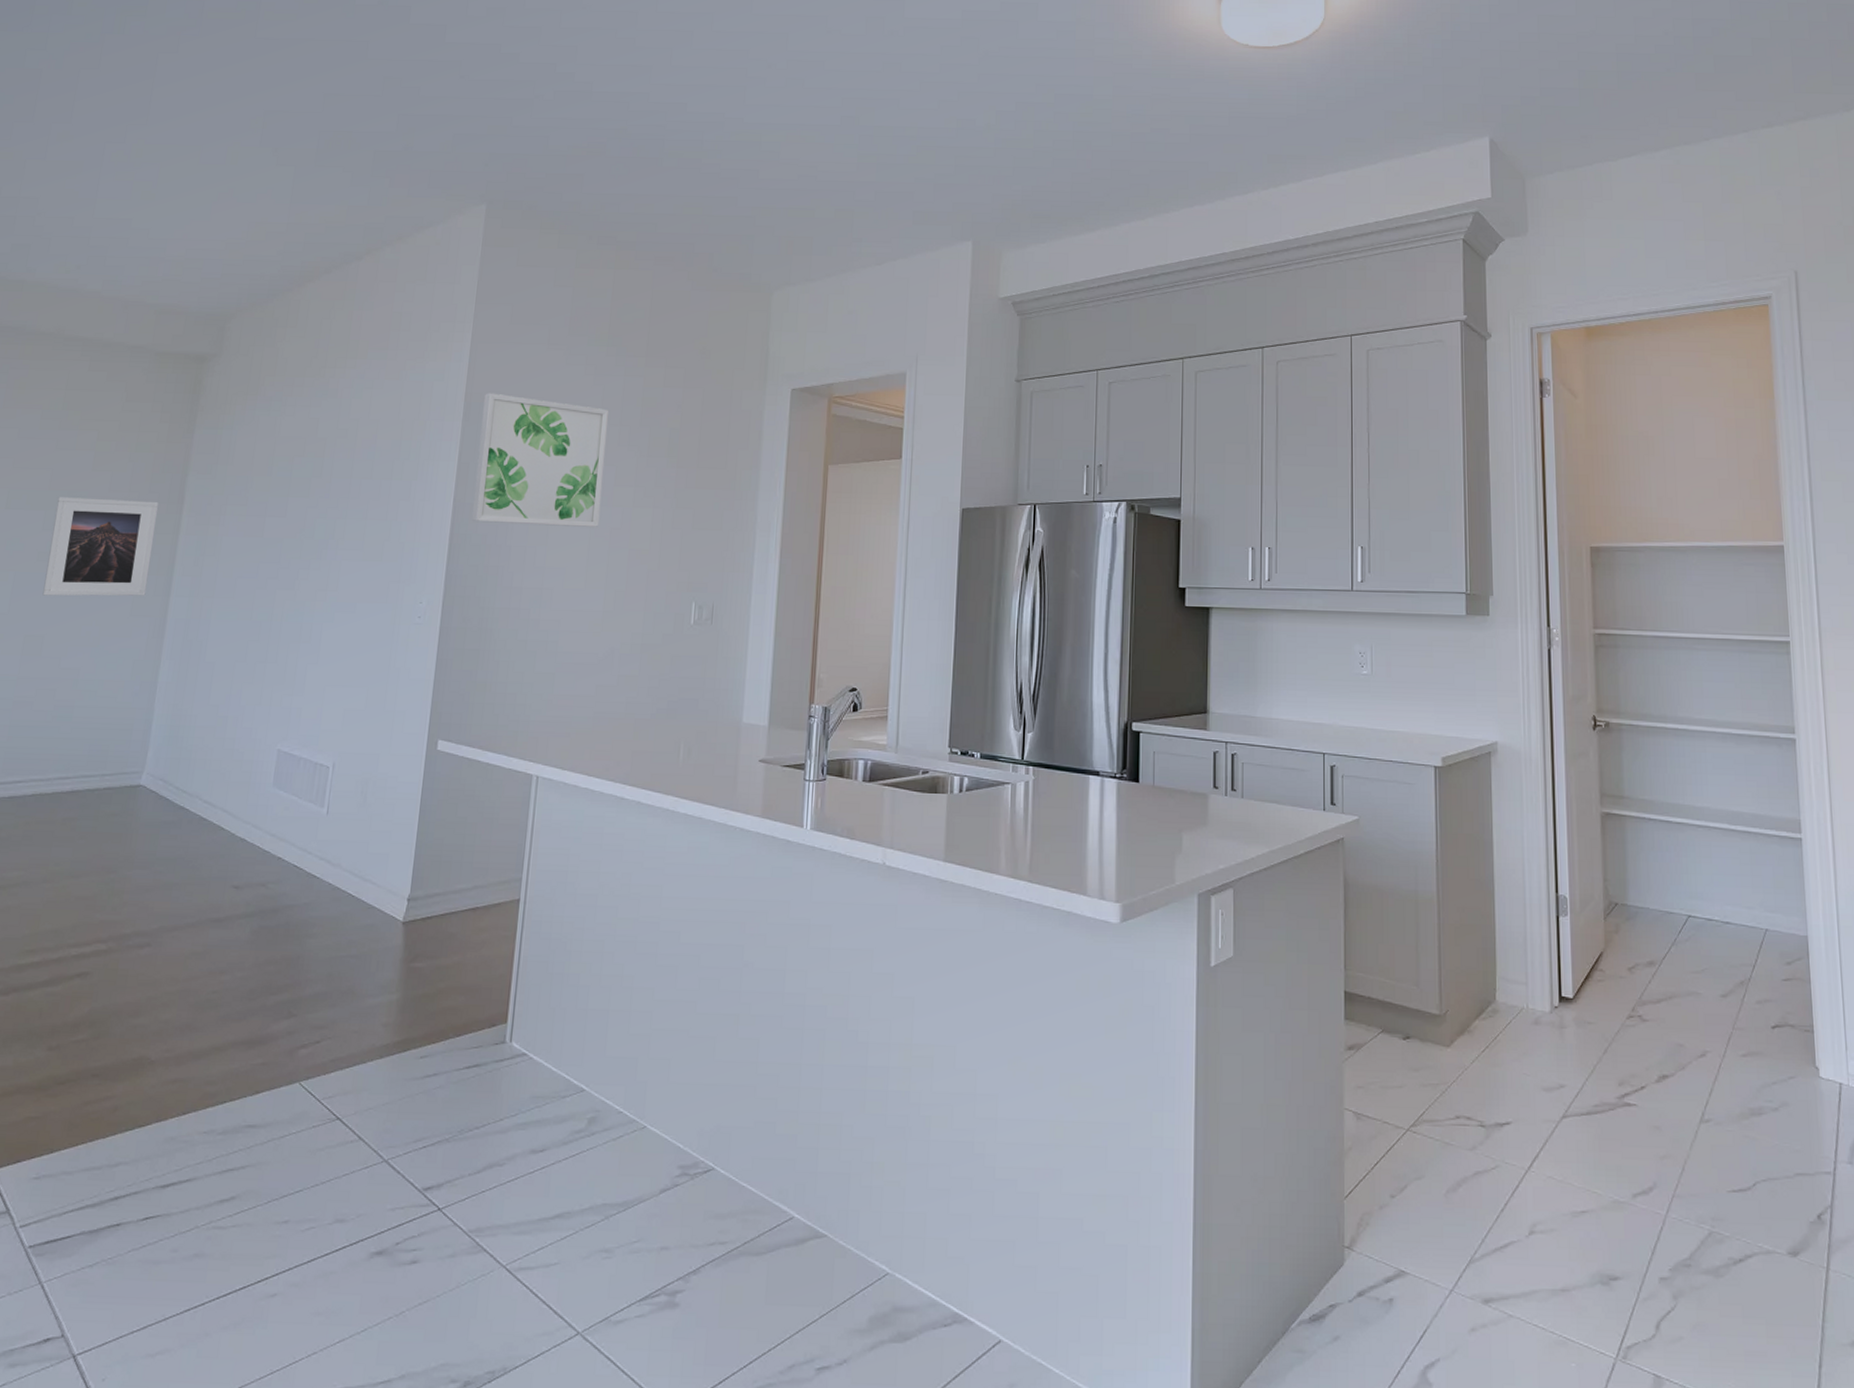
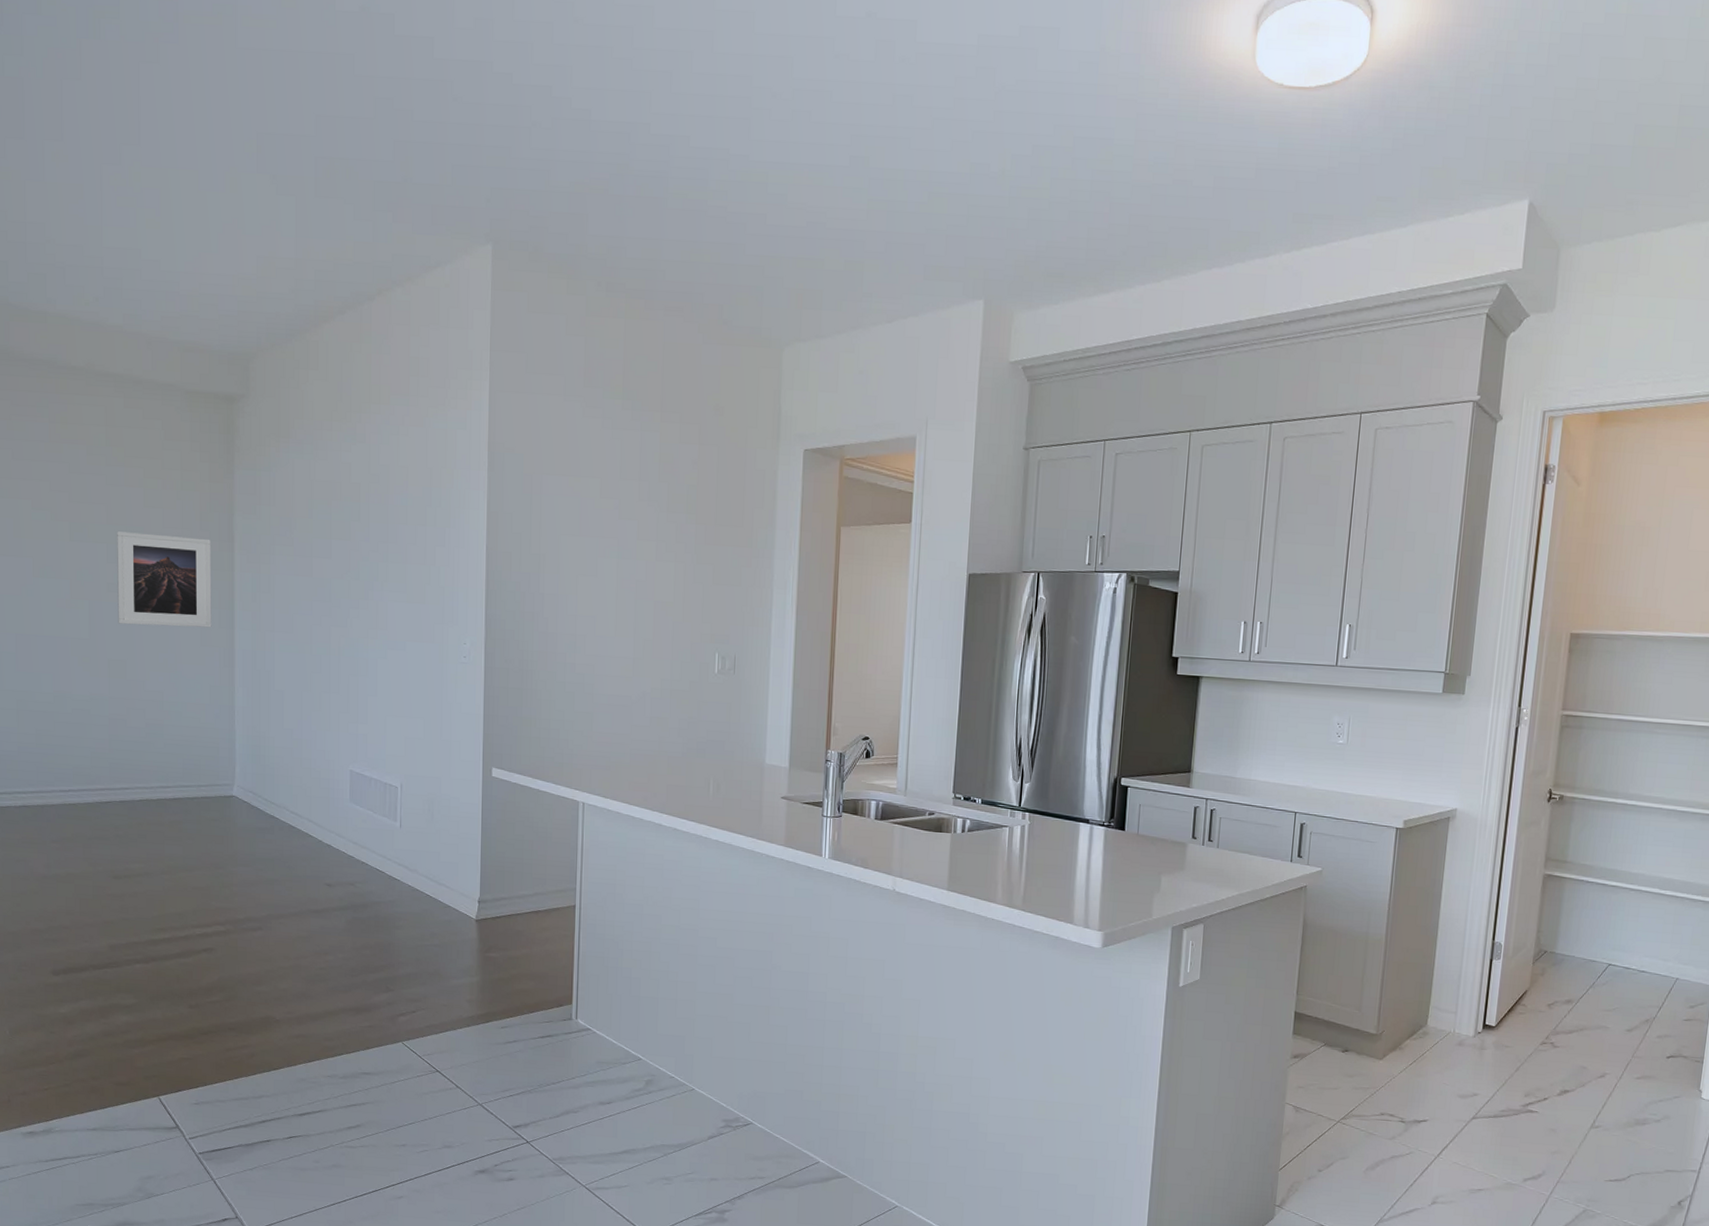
wall art: present [472,393,608,528] -> none [505,443,627,580]

